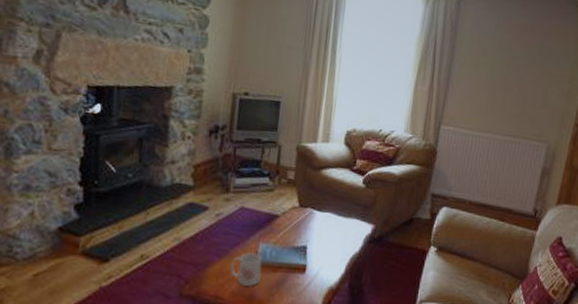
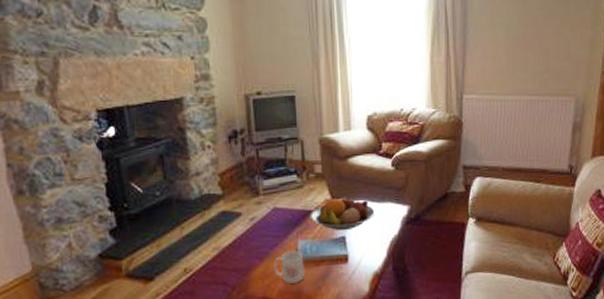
fruit bowl: none [274,206,341,241] -> present [309,195,376,231]

